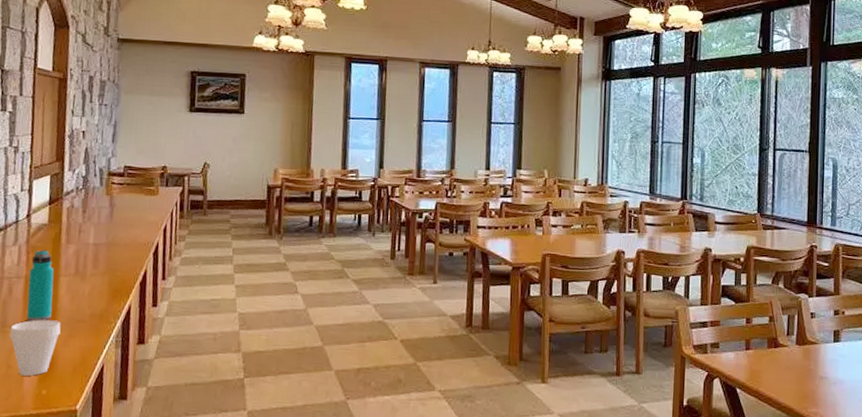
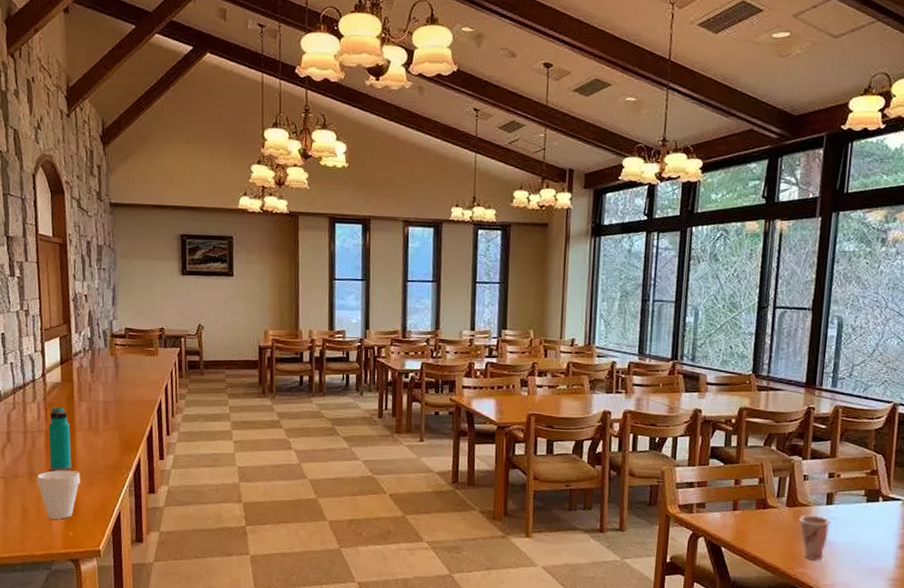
cup: none [809,353,839,399] -> present [799,515,831,560]

